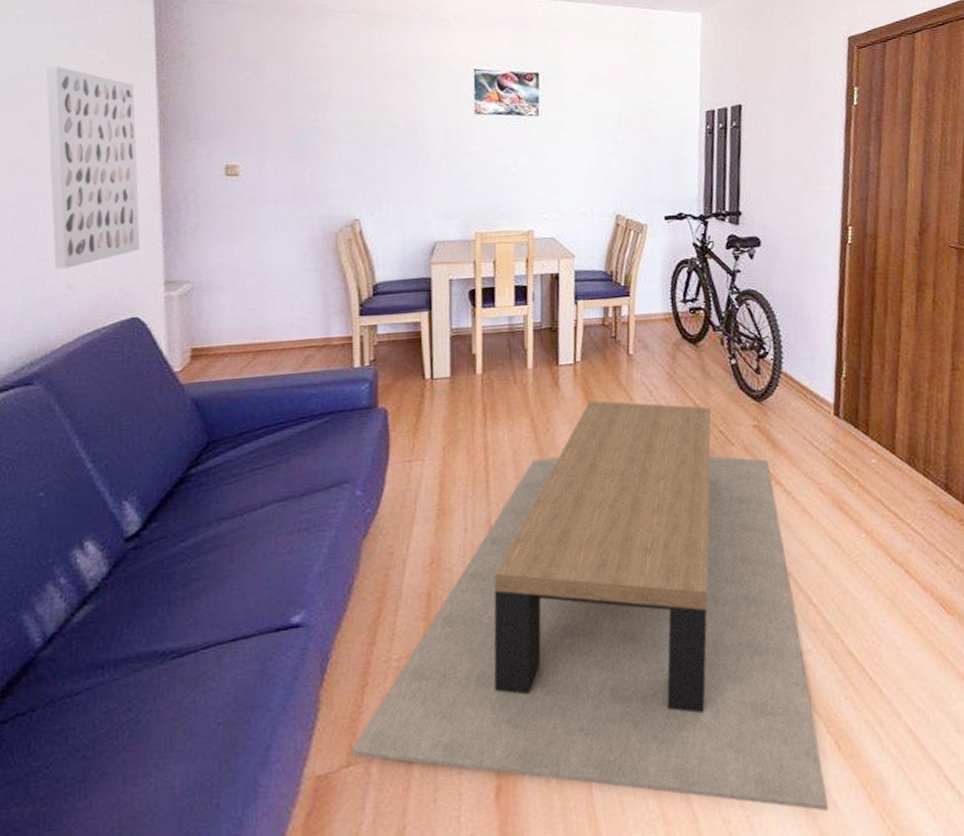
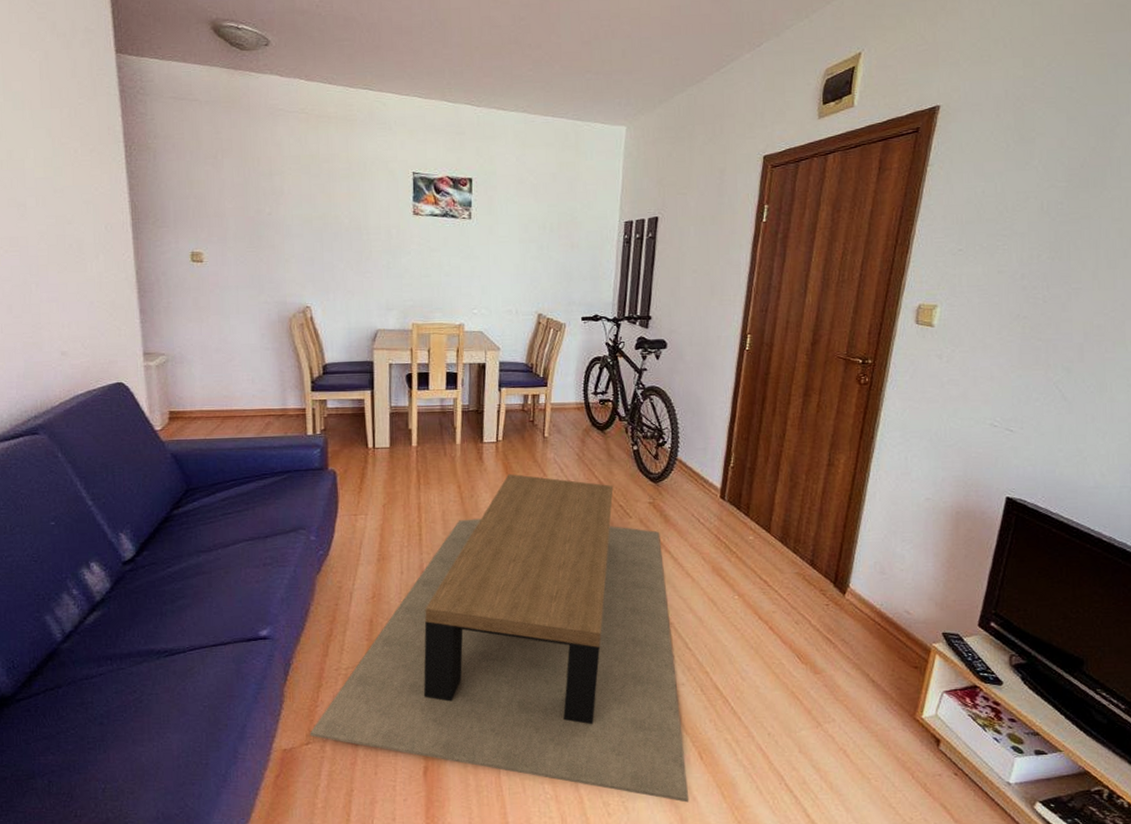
wall art: present [46,65,140,270] -> none [28,152,121,338]

